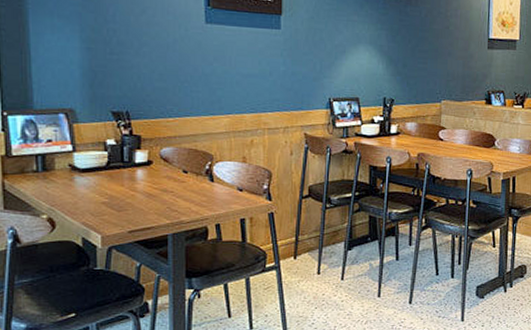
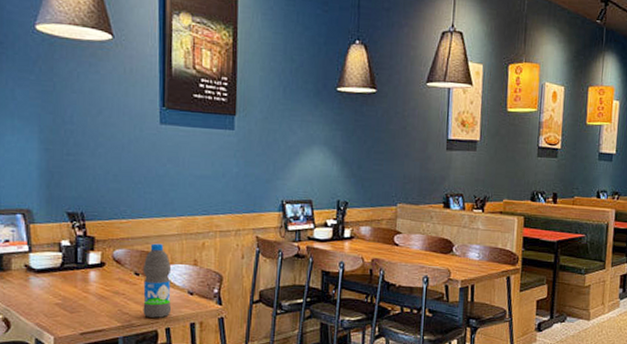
water bottle: none [191,141,221,214] -> present [142,243,172,318]

